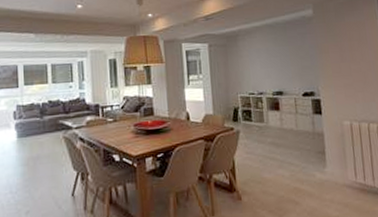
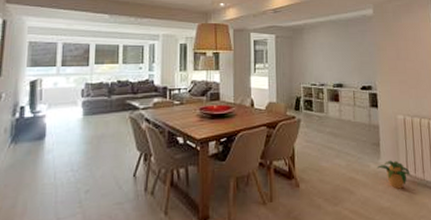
potted plant: none [322,168,361,198] -> present [376,160,412,189]

